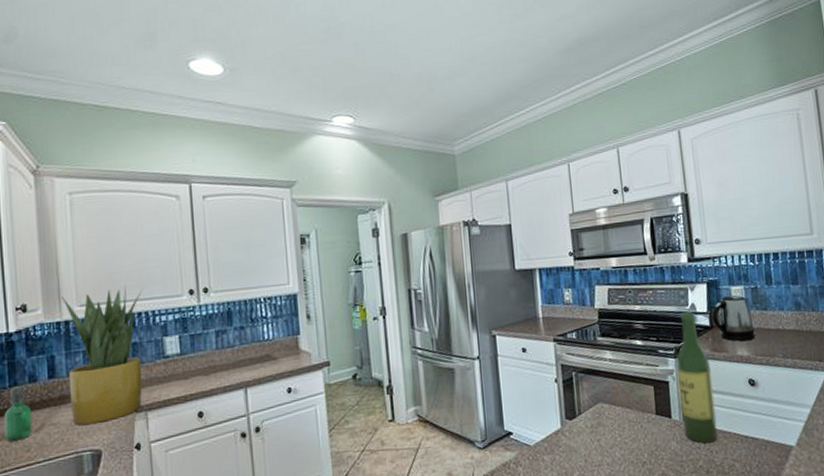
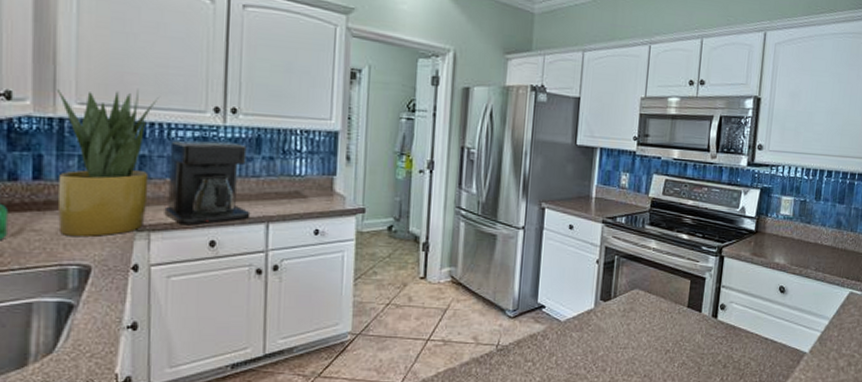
coffee maker: none [156,318,230,402] -> present [164,140,251,226]
wine bottle: present [676,311,718,443] -> none [710,213,748,340]
kettle: present [712,295,755,341] -> none [759,204,796,249]

